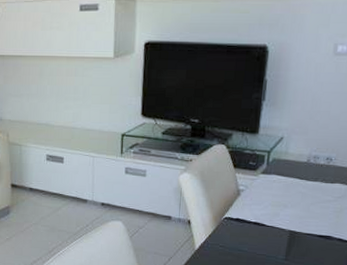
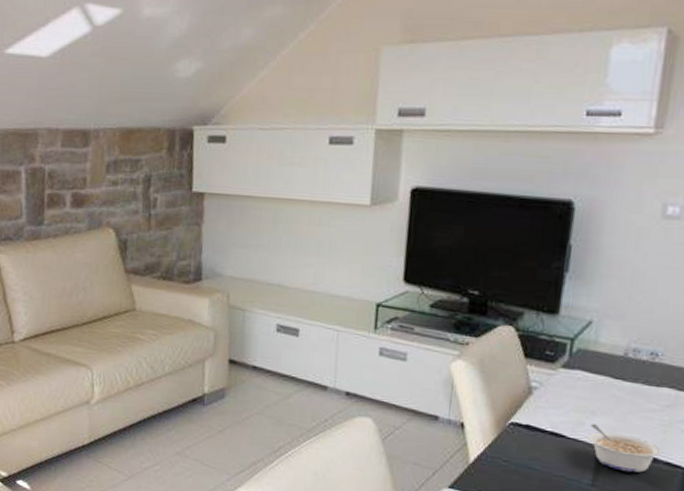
legume: none [282,214,336,248] -> present [589,424,663,473]

